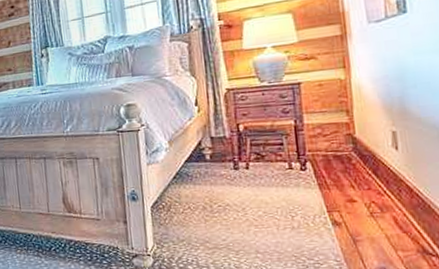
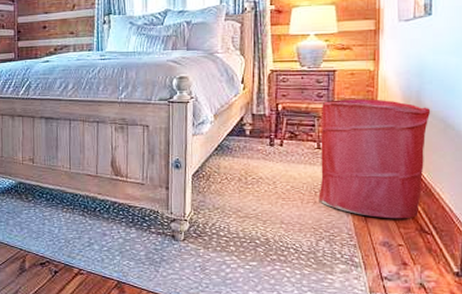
laundry hamper: none [289,109,420,241] -> present [318,98,431,219]

